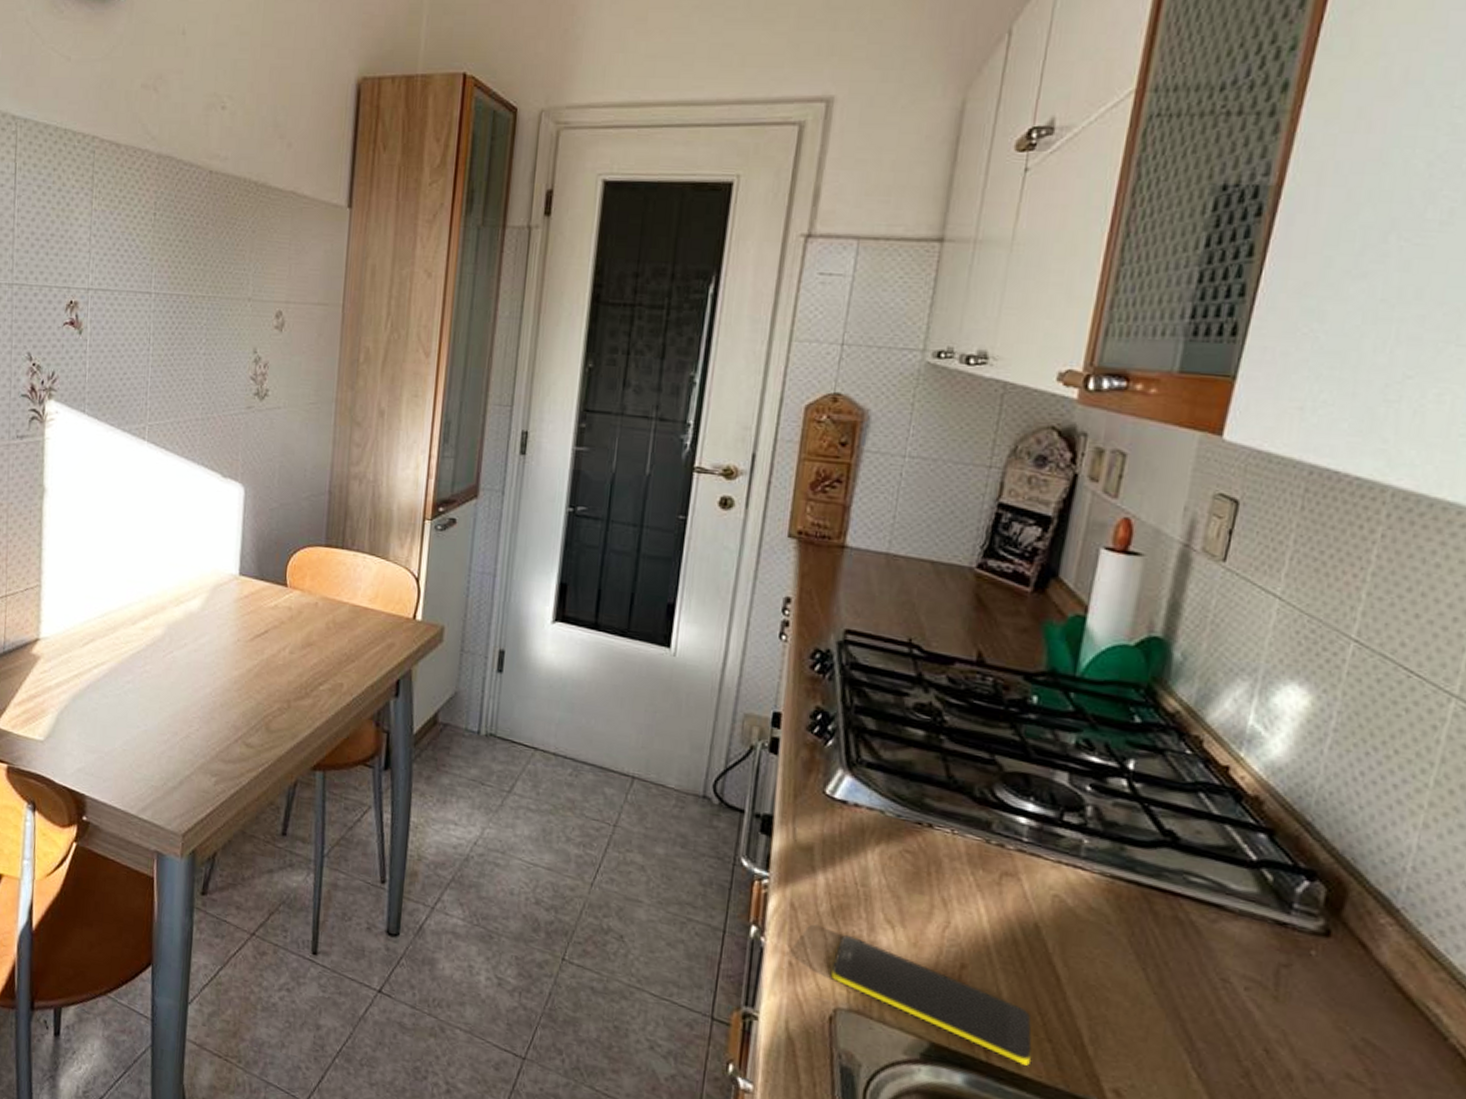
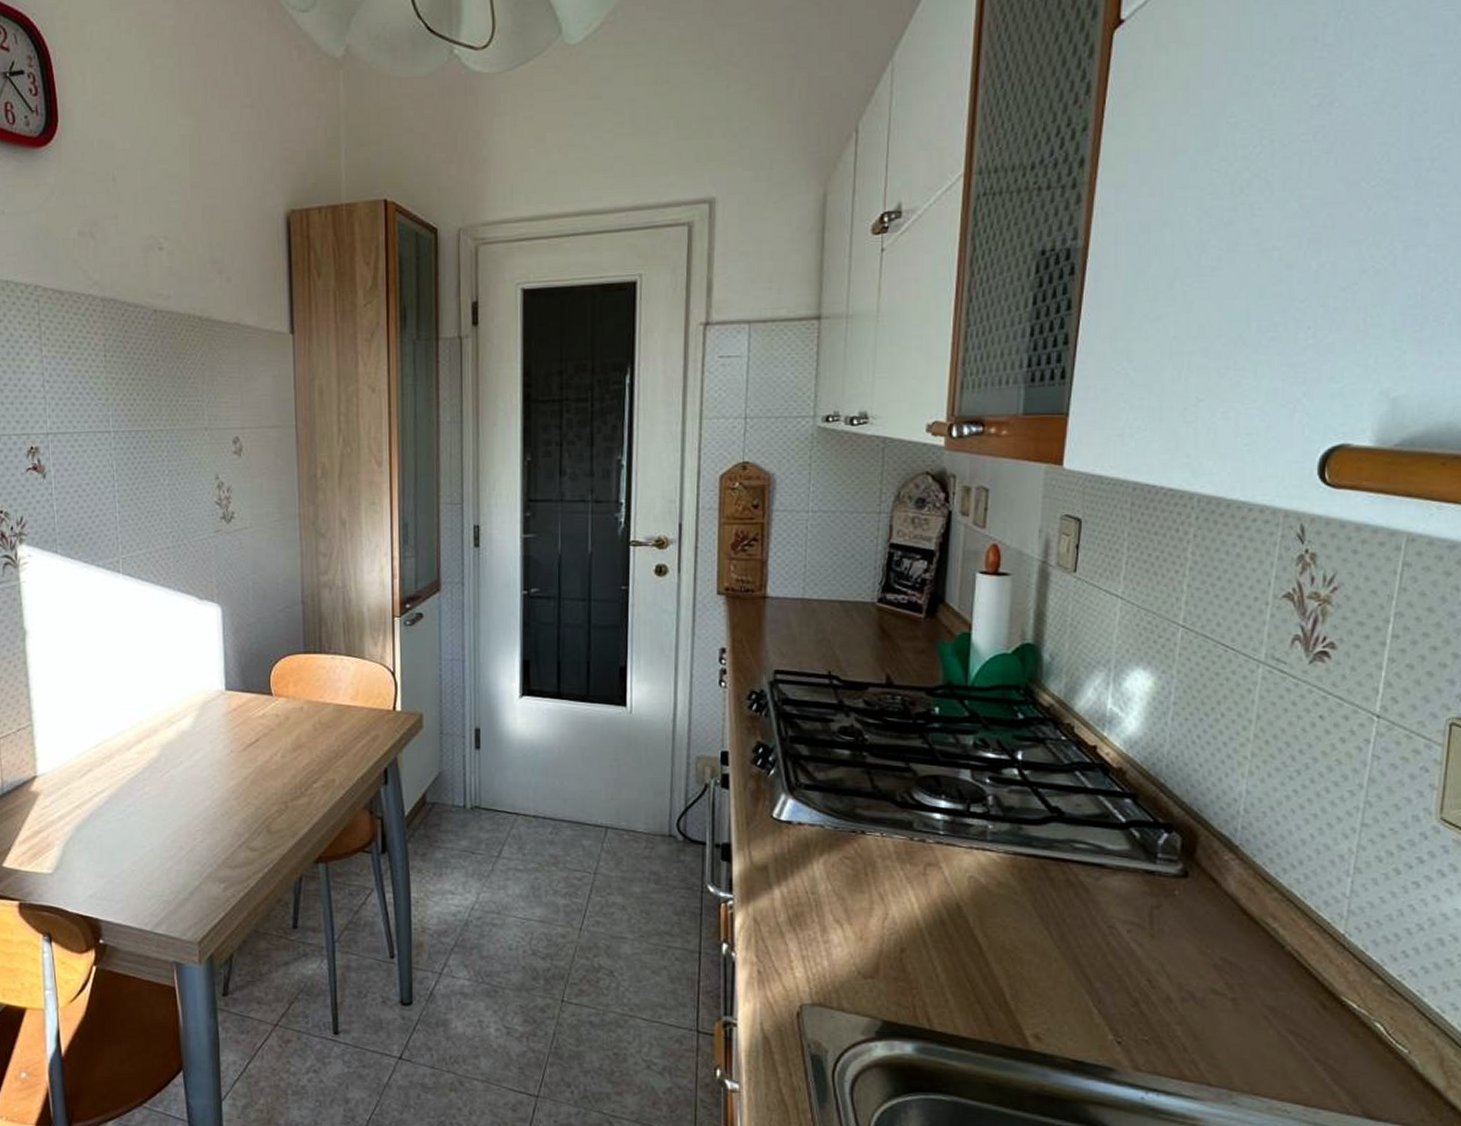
smartphone: present [830,935,1032,1066] -> none [793,938,965,1027]

